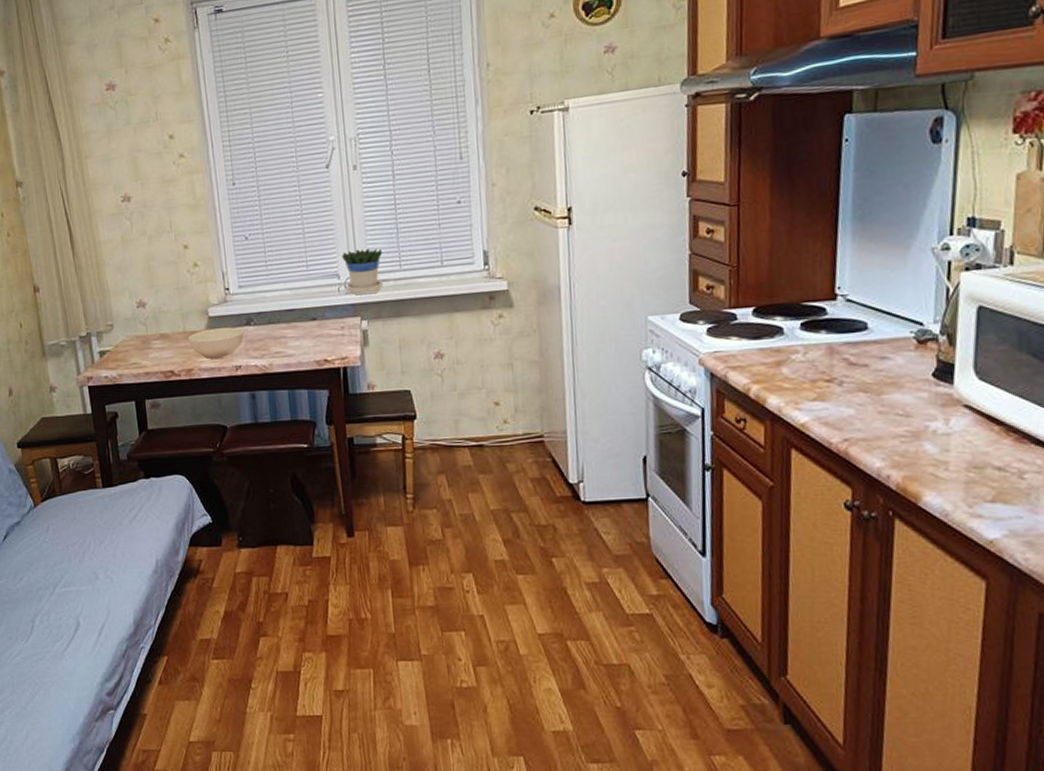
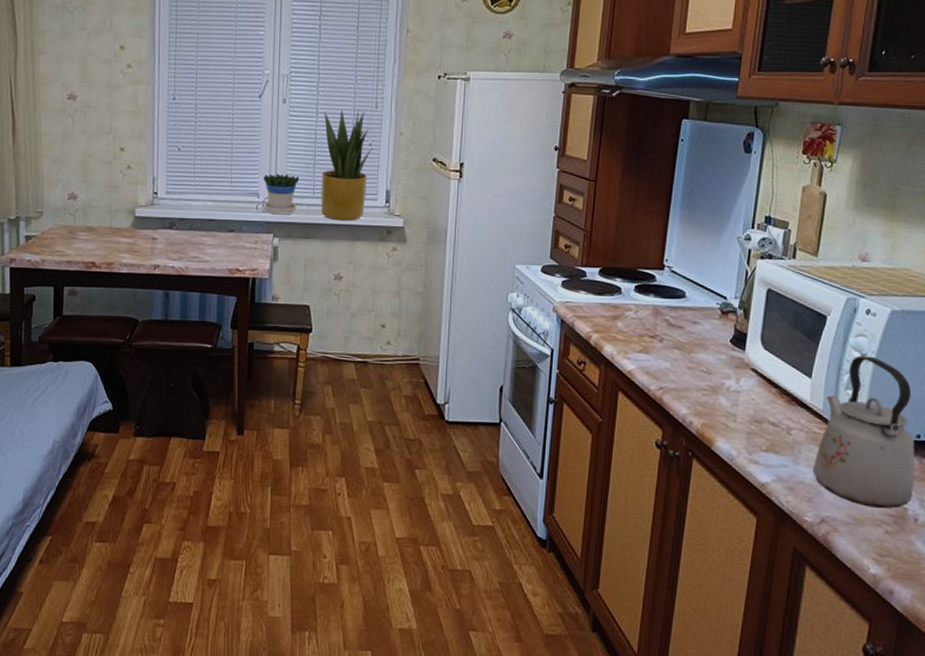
bowl: present [188,327,245,359] -> none [112,228,167,256]
planter: none [402,162,464,292] -> present [320,108,374,221]

